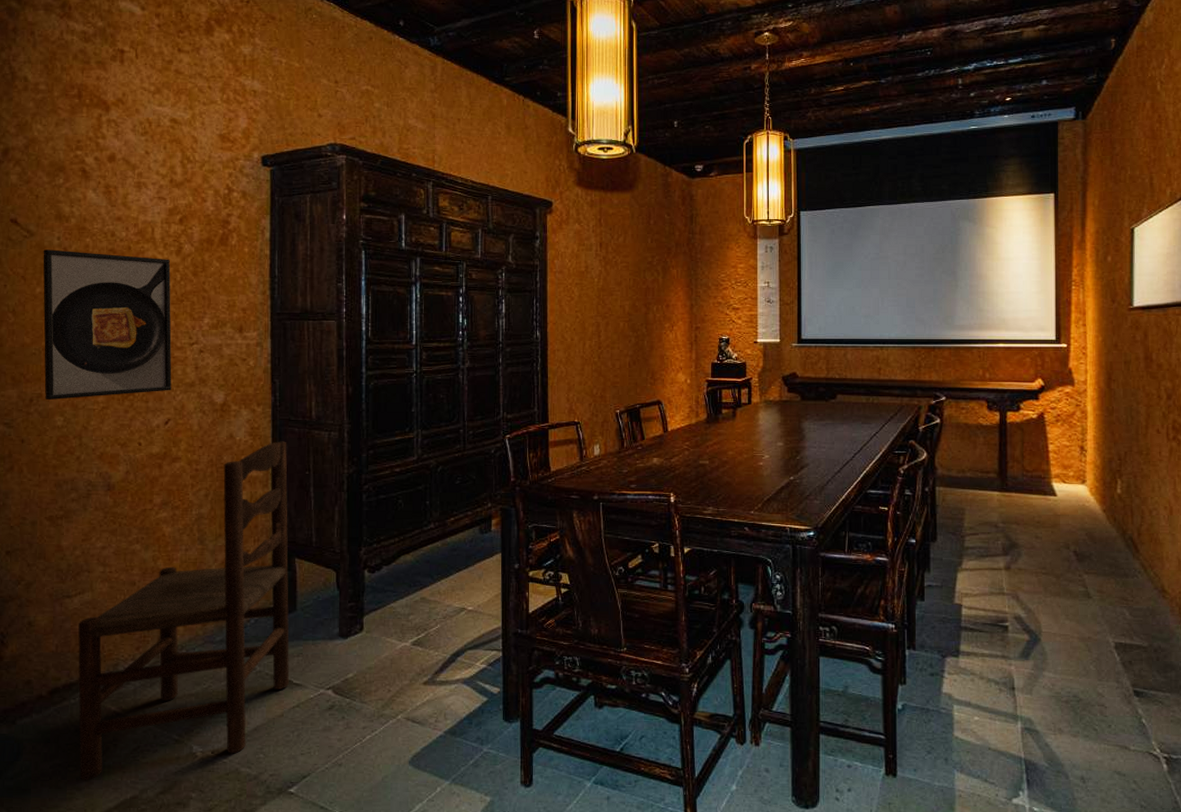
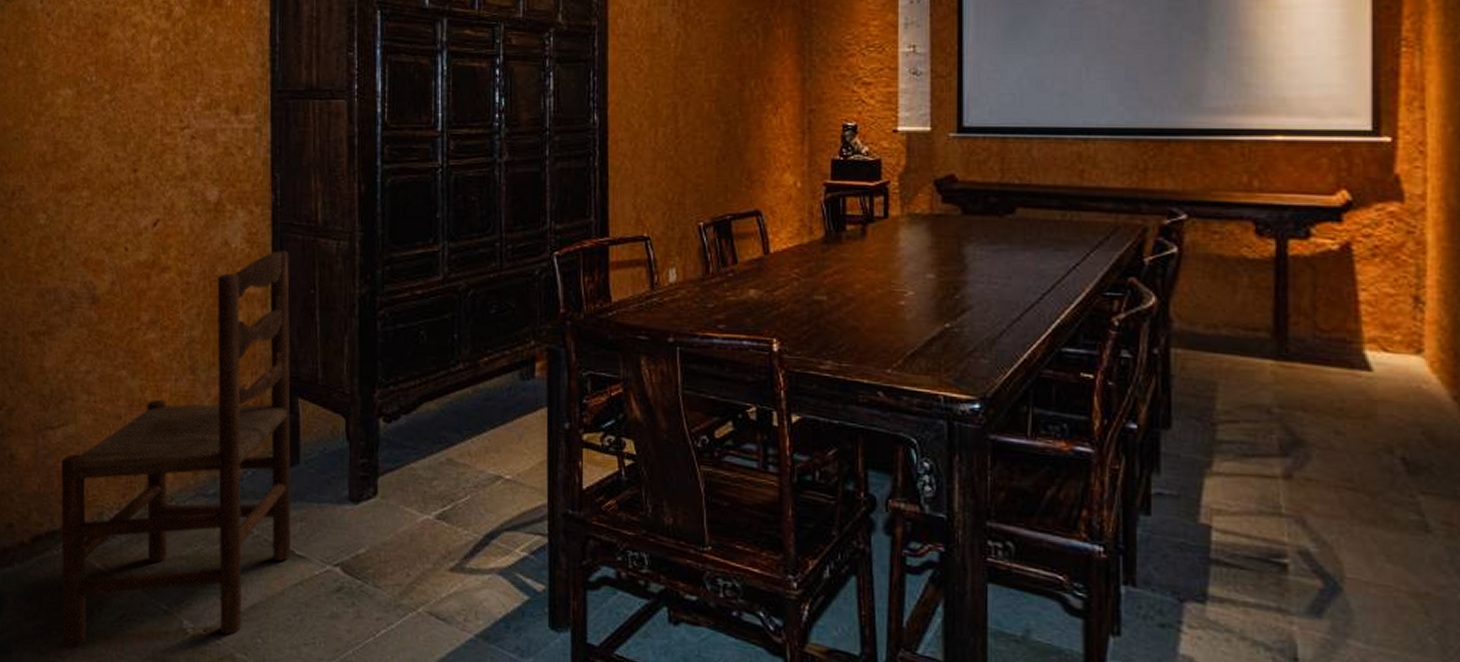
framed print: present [43,249,172,401] -> none [25,15,161,194]

